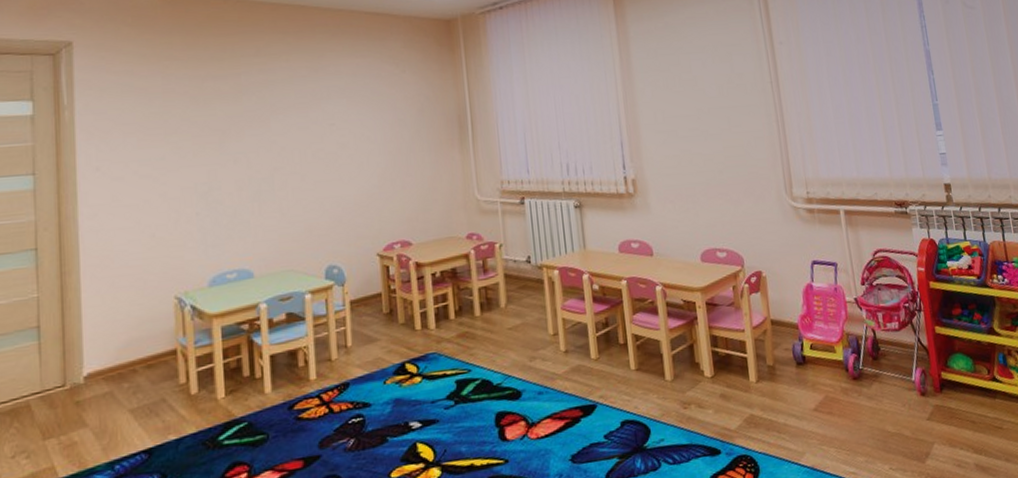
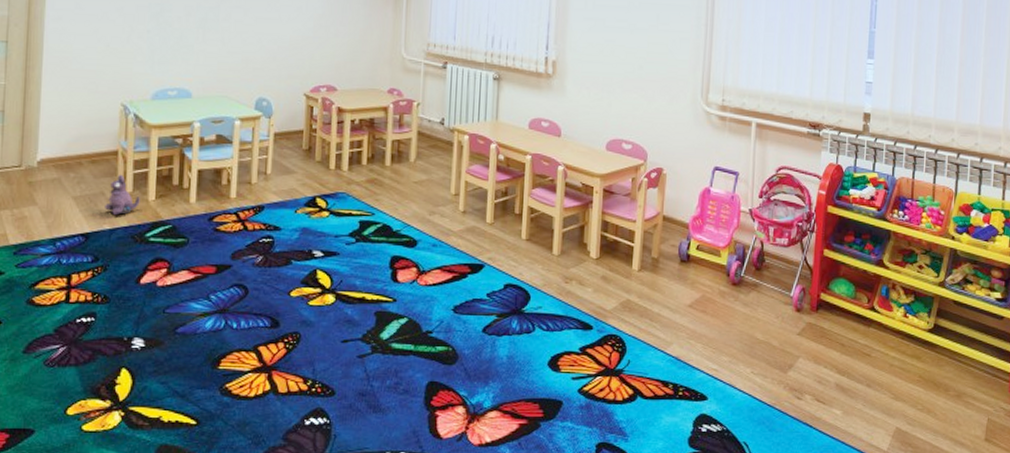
plush toy: none [168,374,208,422] -> present [105,174,140,215]

